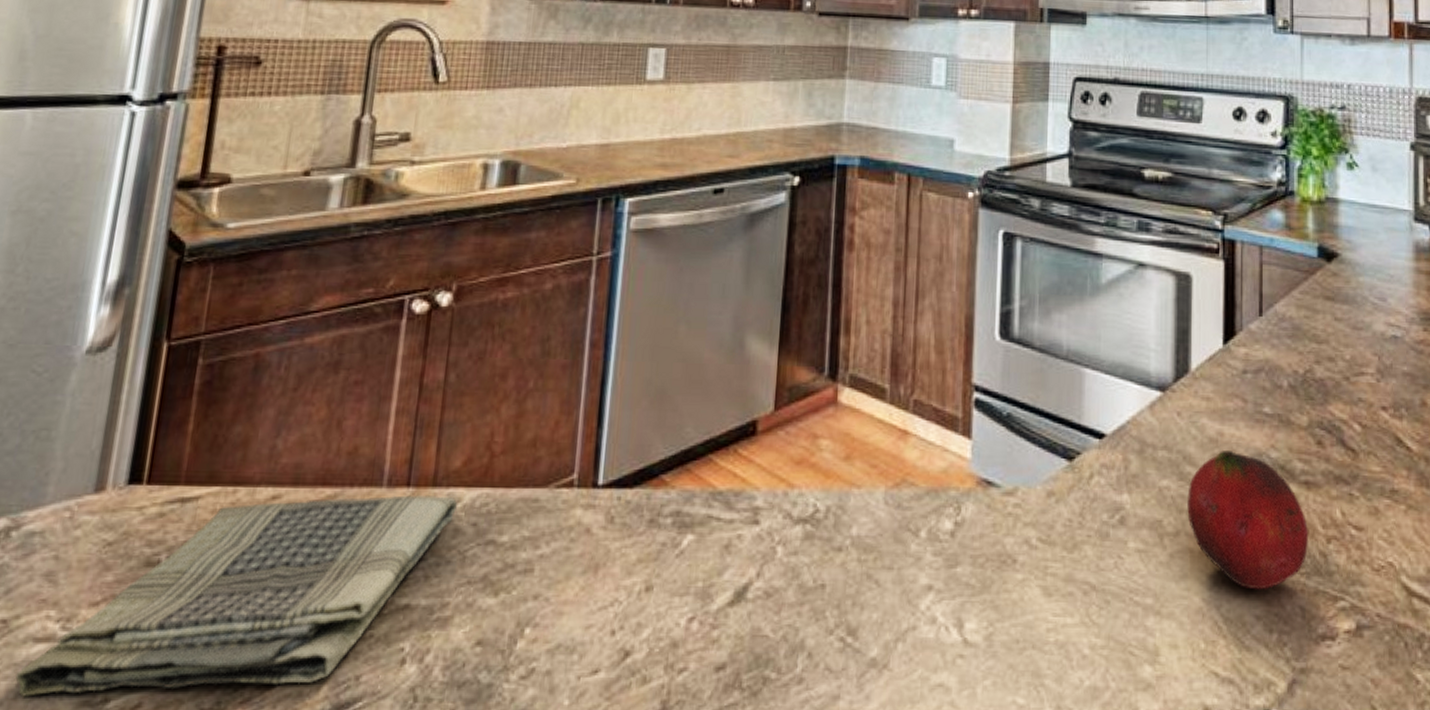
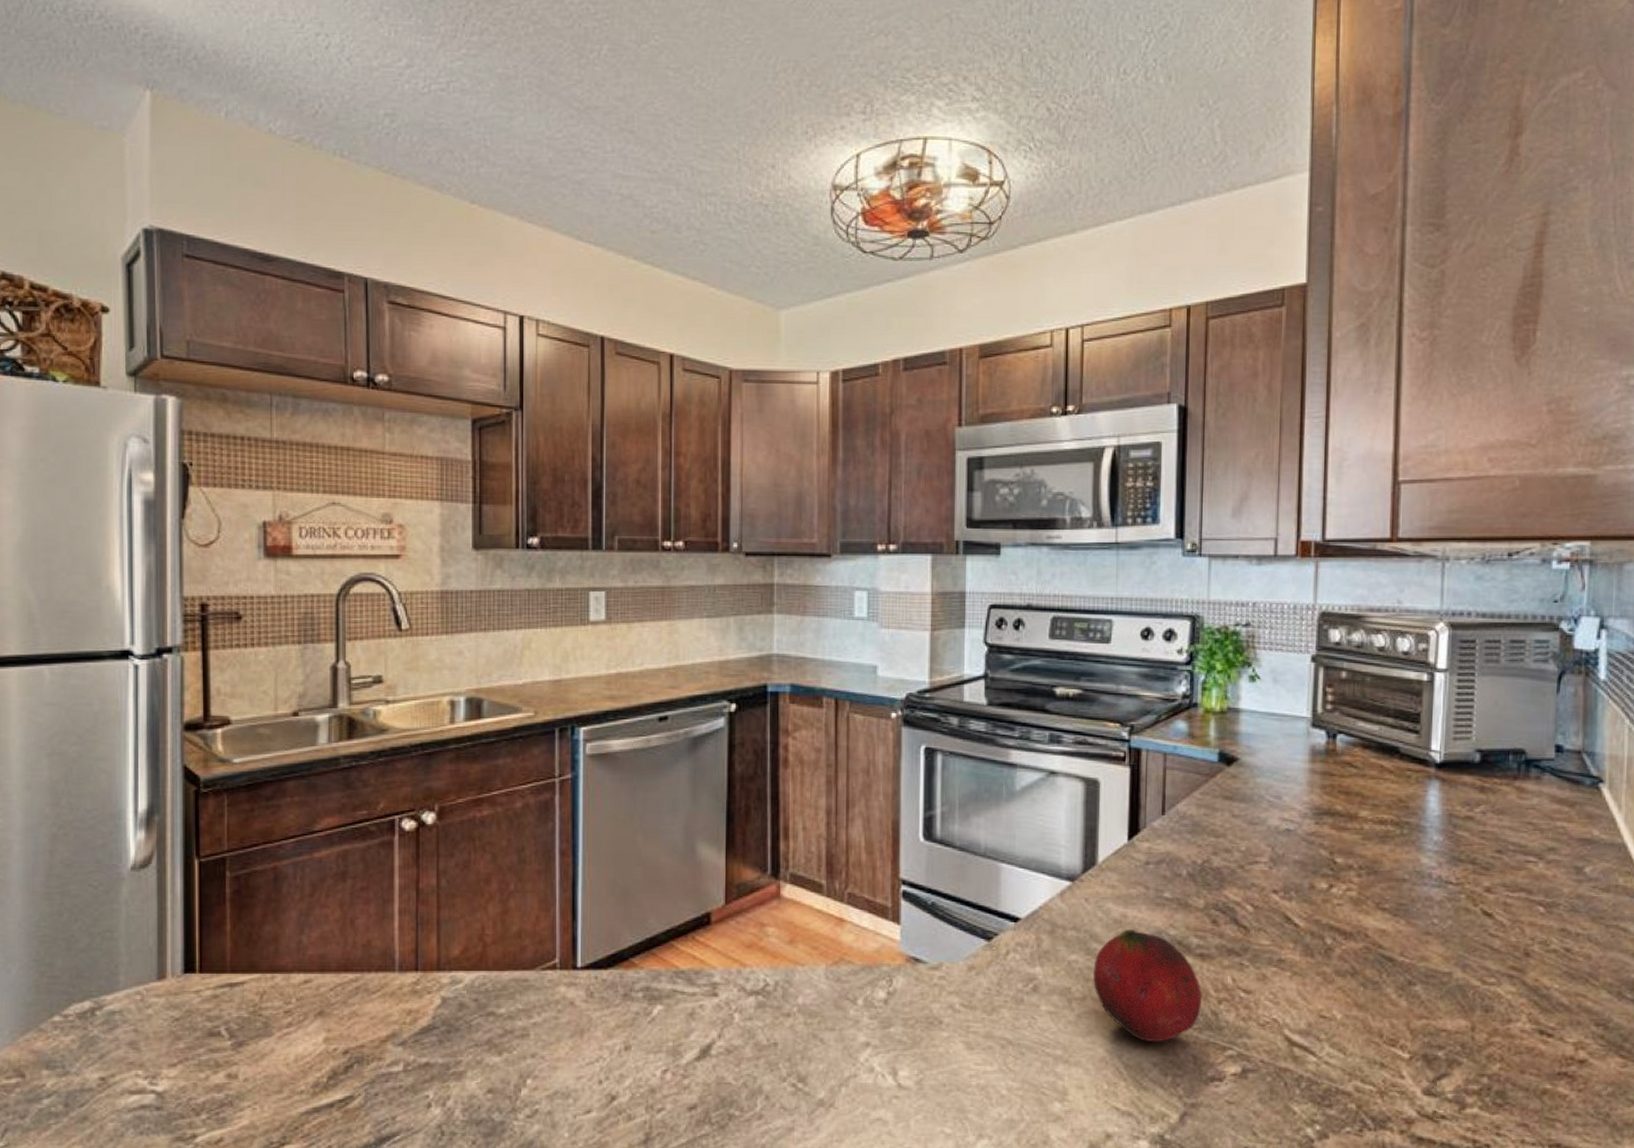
dish towel: present [15,495,458,697] -> none [120,978,460,1134]

